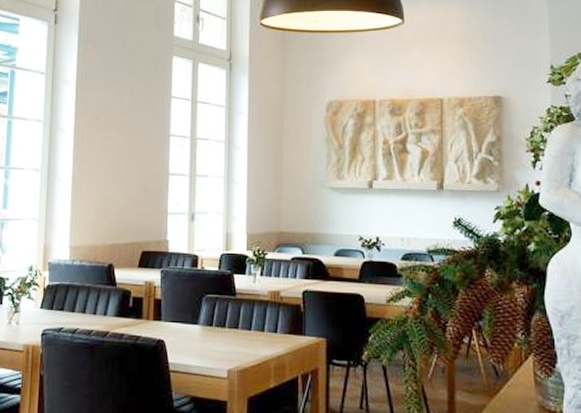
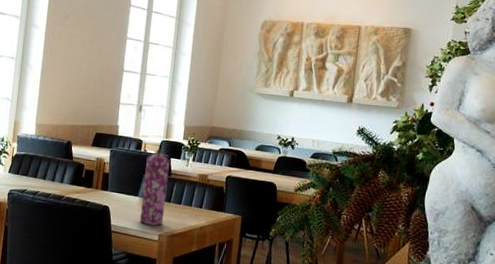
gas cylinder: none [203,265,233,359] -> present [140,149,170,226]

